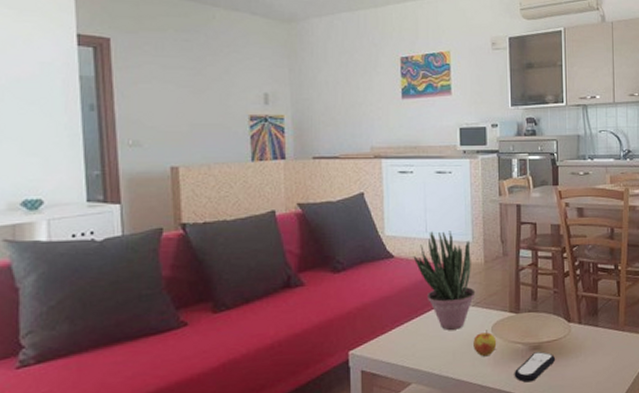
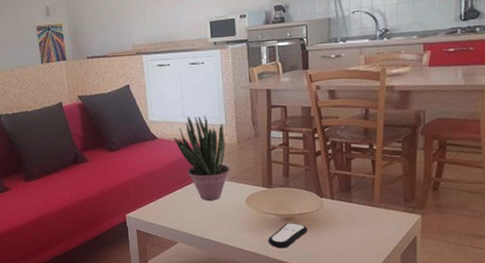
apple: present [473,330,497,357] -> none [230,201,251,224]

